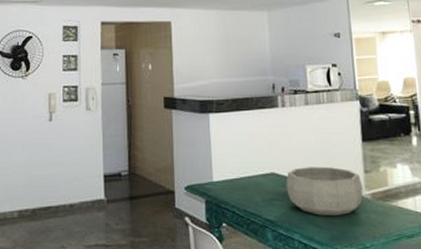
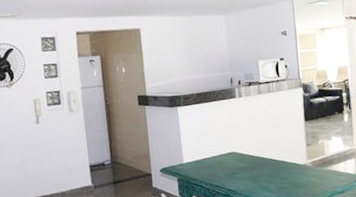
decorative bowl: present [286,166,364,217] -> none [243,143,306,183]

